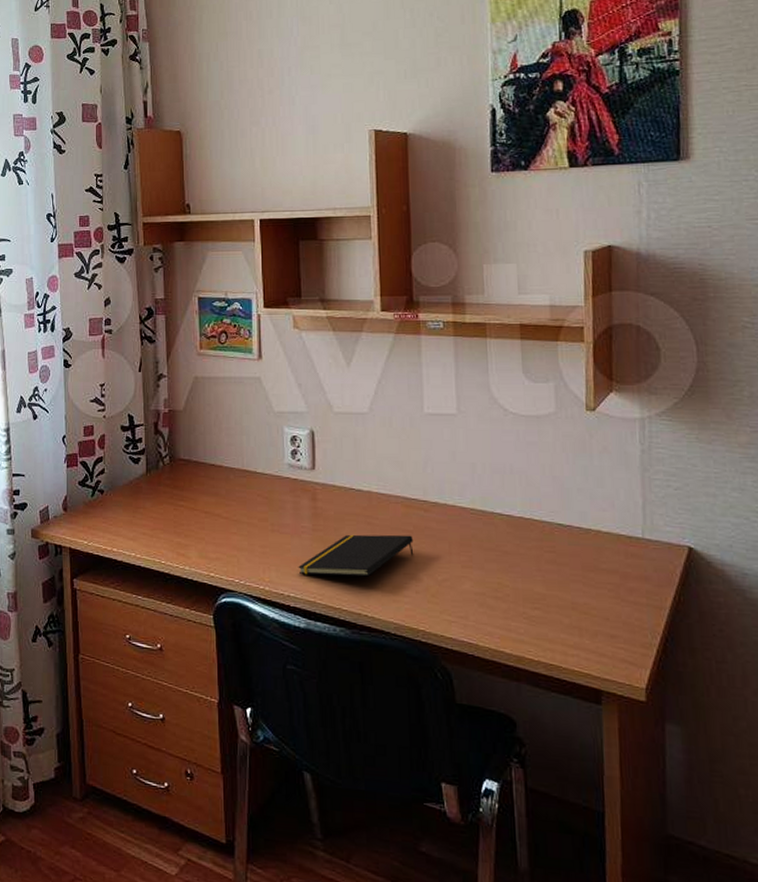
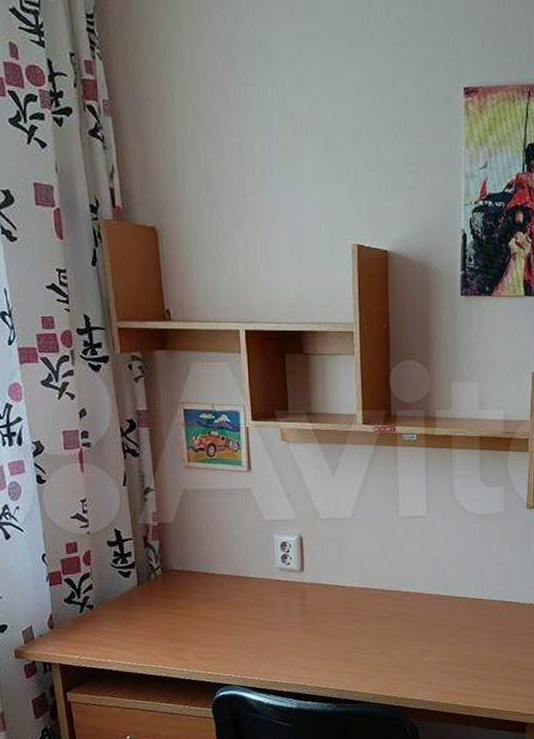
notepad: present [298,534,414,577] -> none [290,621,389,664]

